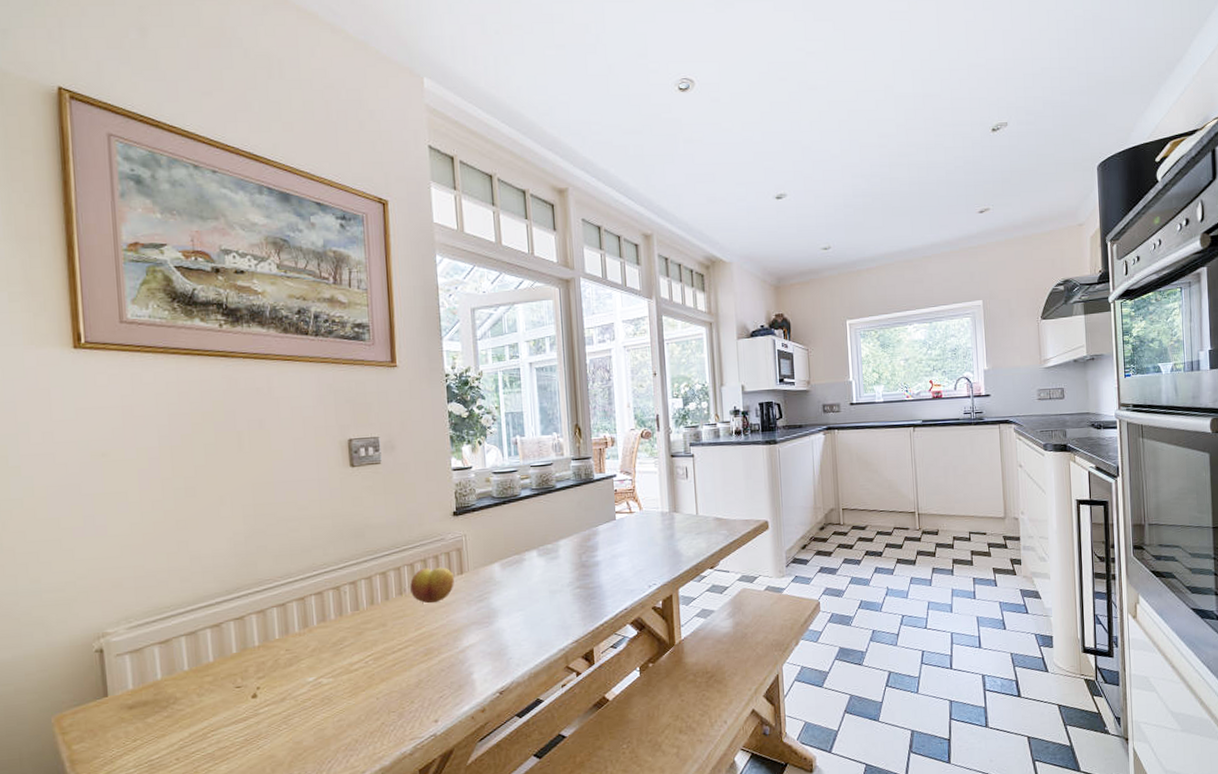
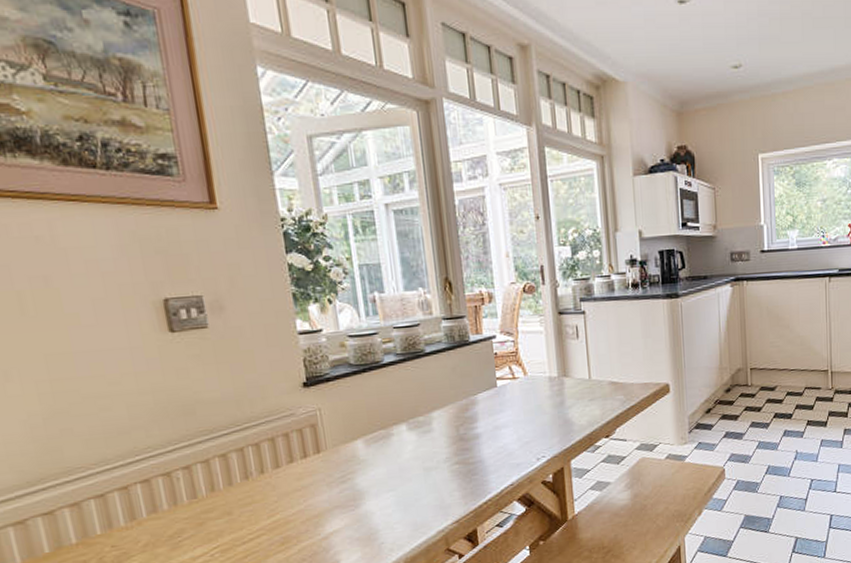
fruit: present [410,567,454,604] -> none [257,446,311,488]

